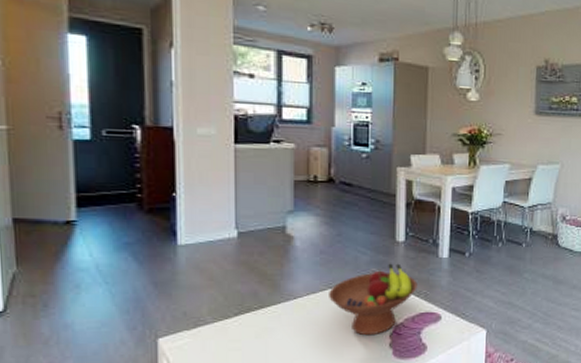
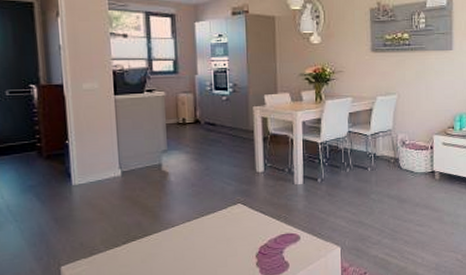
fruit bowl: present [329,263,418,336] -> none [201,191,278,257]

